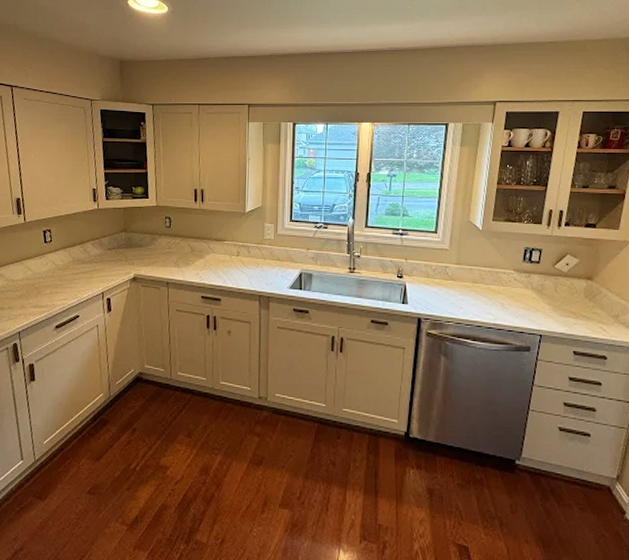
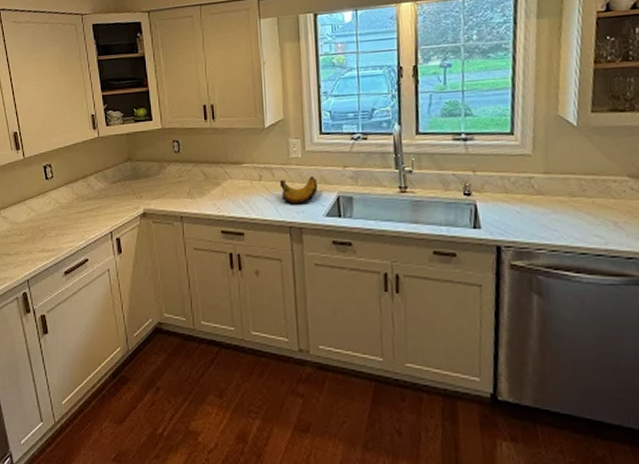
banana bunch: none [254,255,285,278] -> present [279,176,318,205]

